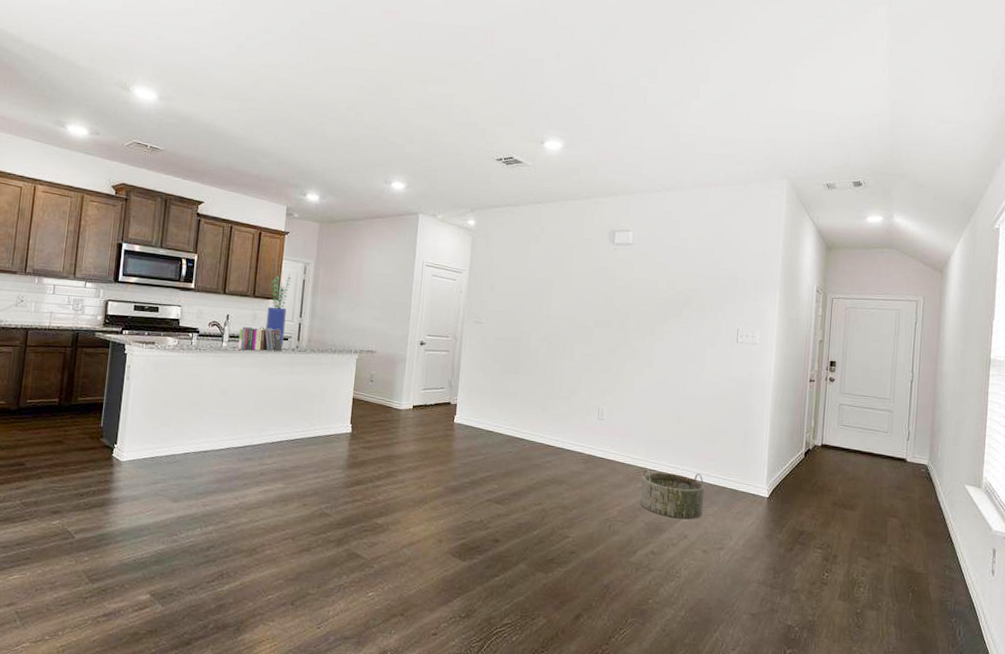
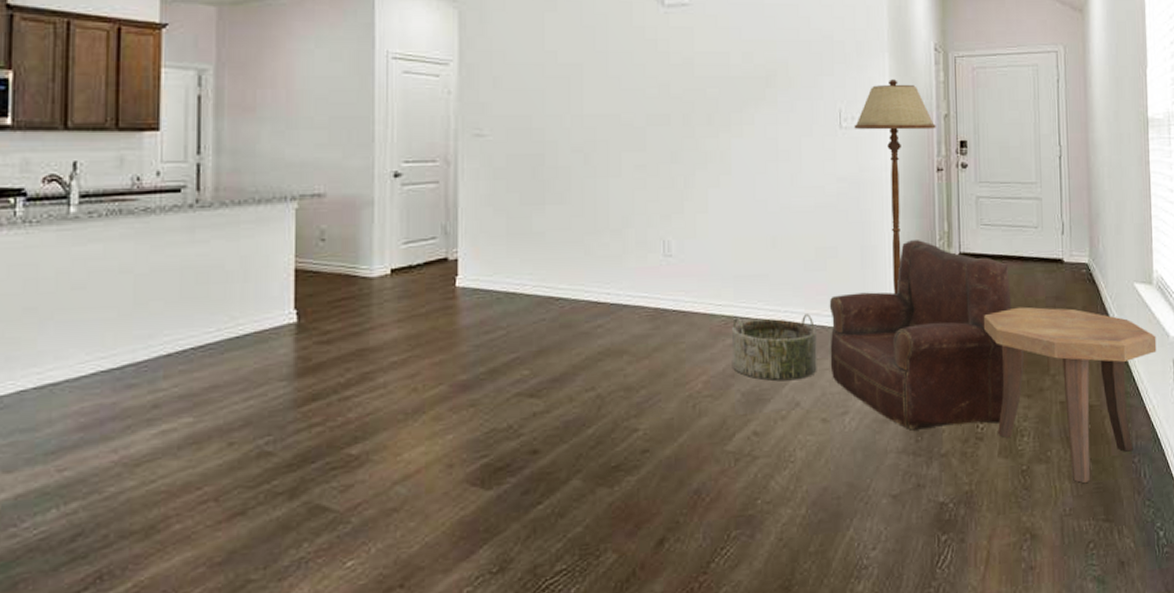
books: present [237,327,283,352] -> none [96,175,173,216]
vase: present [265,273,291,347] -> none [141,88,177,203]
armchair: none [713,430,861,575] -> present [829,240,1012,430]
floor lamp: none [747,310,812,468] -> present [854,79,936,294]
side table: none [835,490,980,631] -> present [983,306,1157,484]

